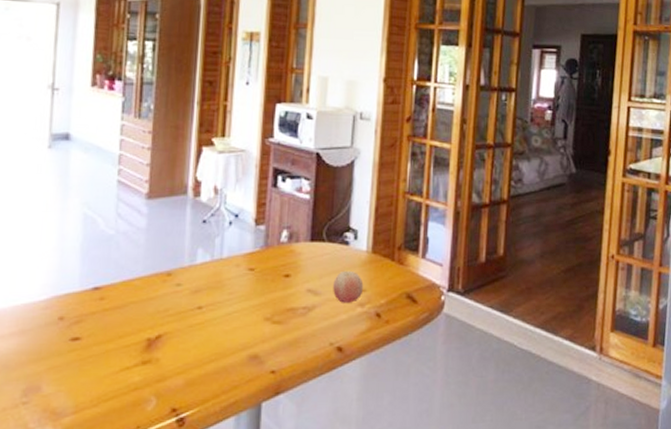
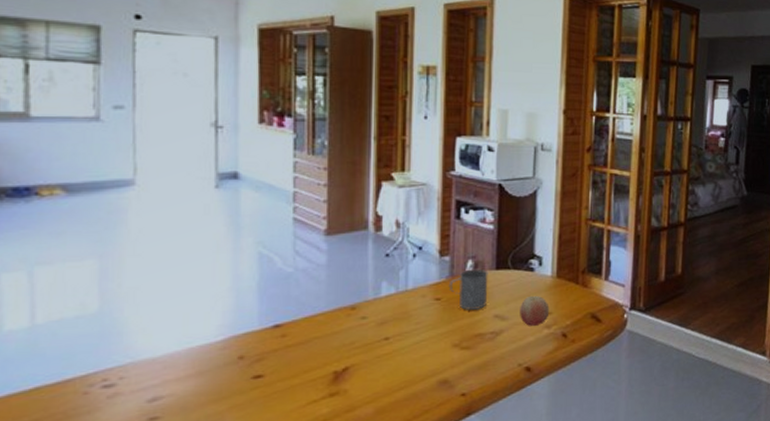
mug: none [262,240,303,284] -> present [448,269,488,311]

